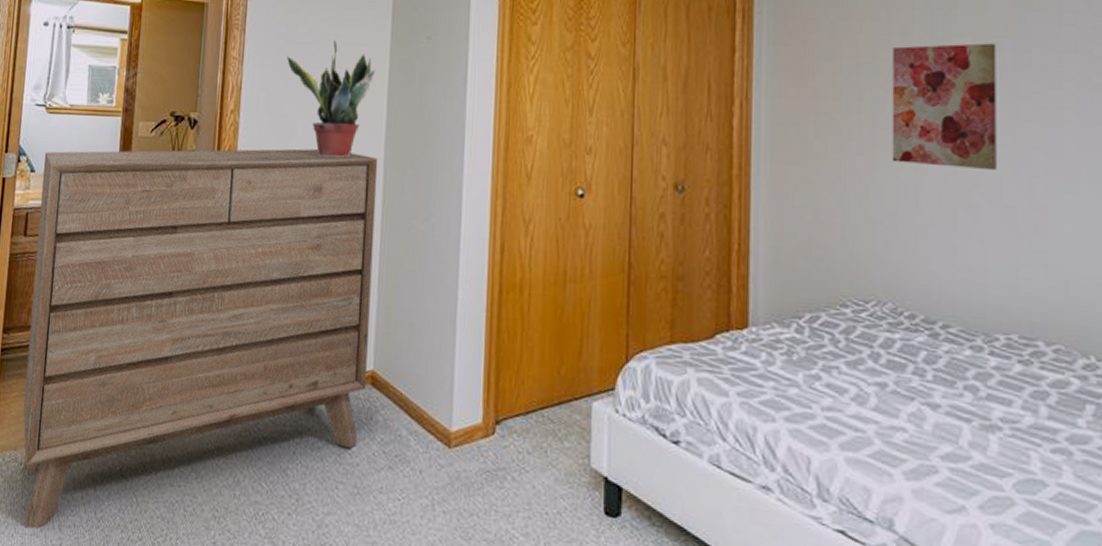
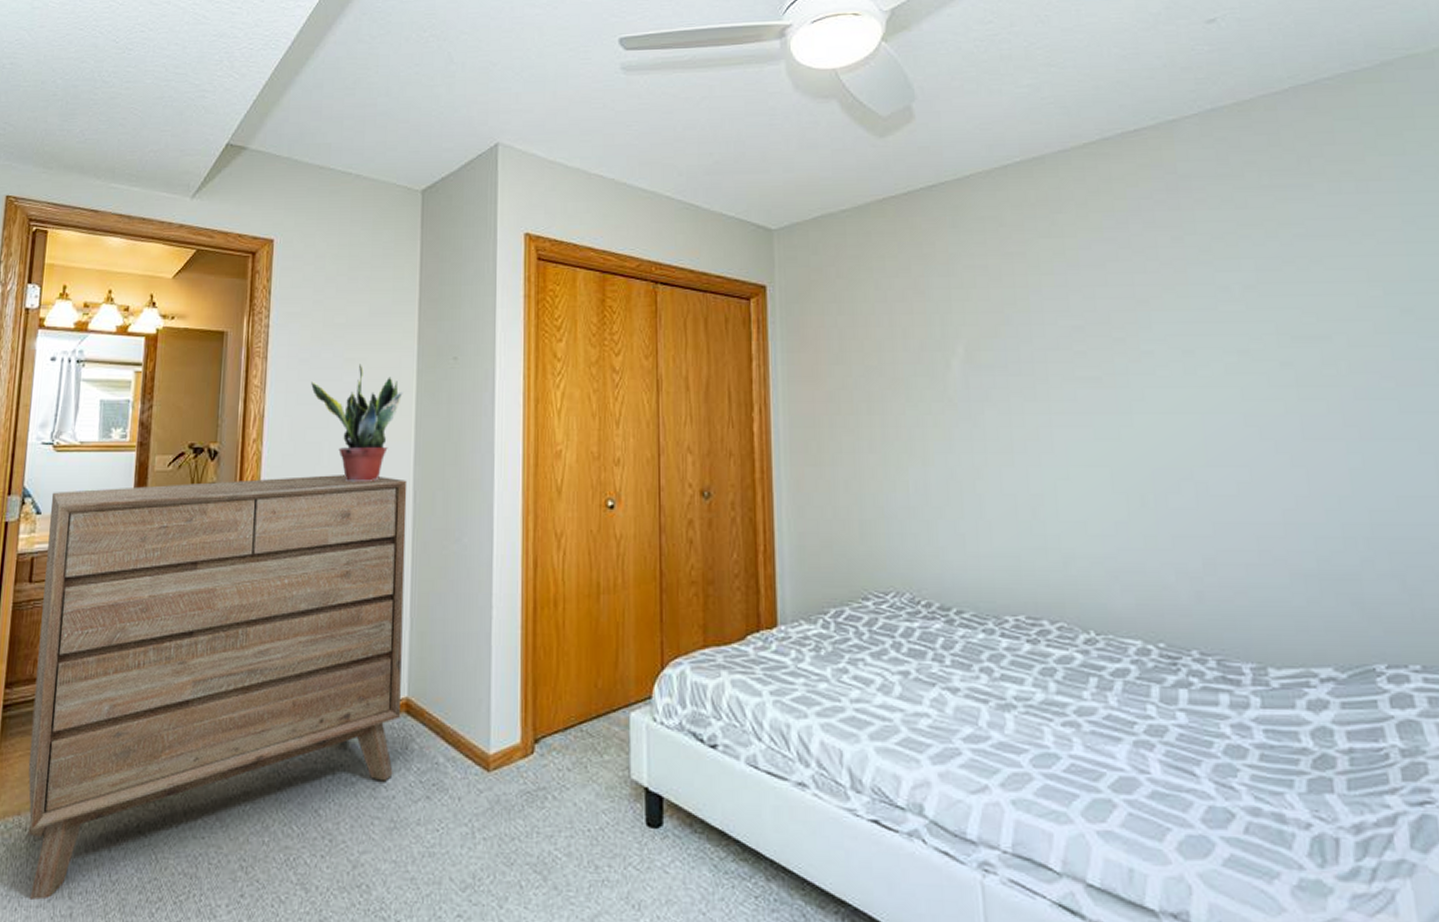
wall art: present [891,43,997,171] -> none [896,343,996,462]

